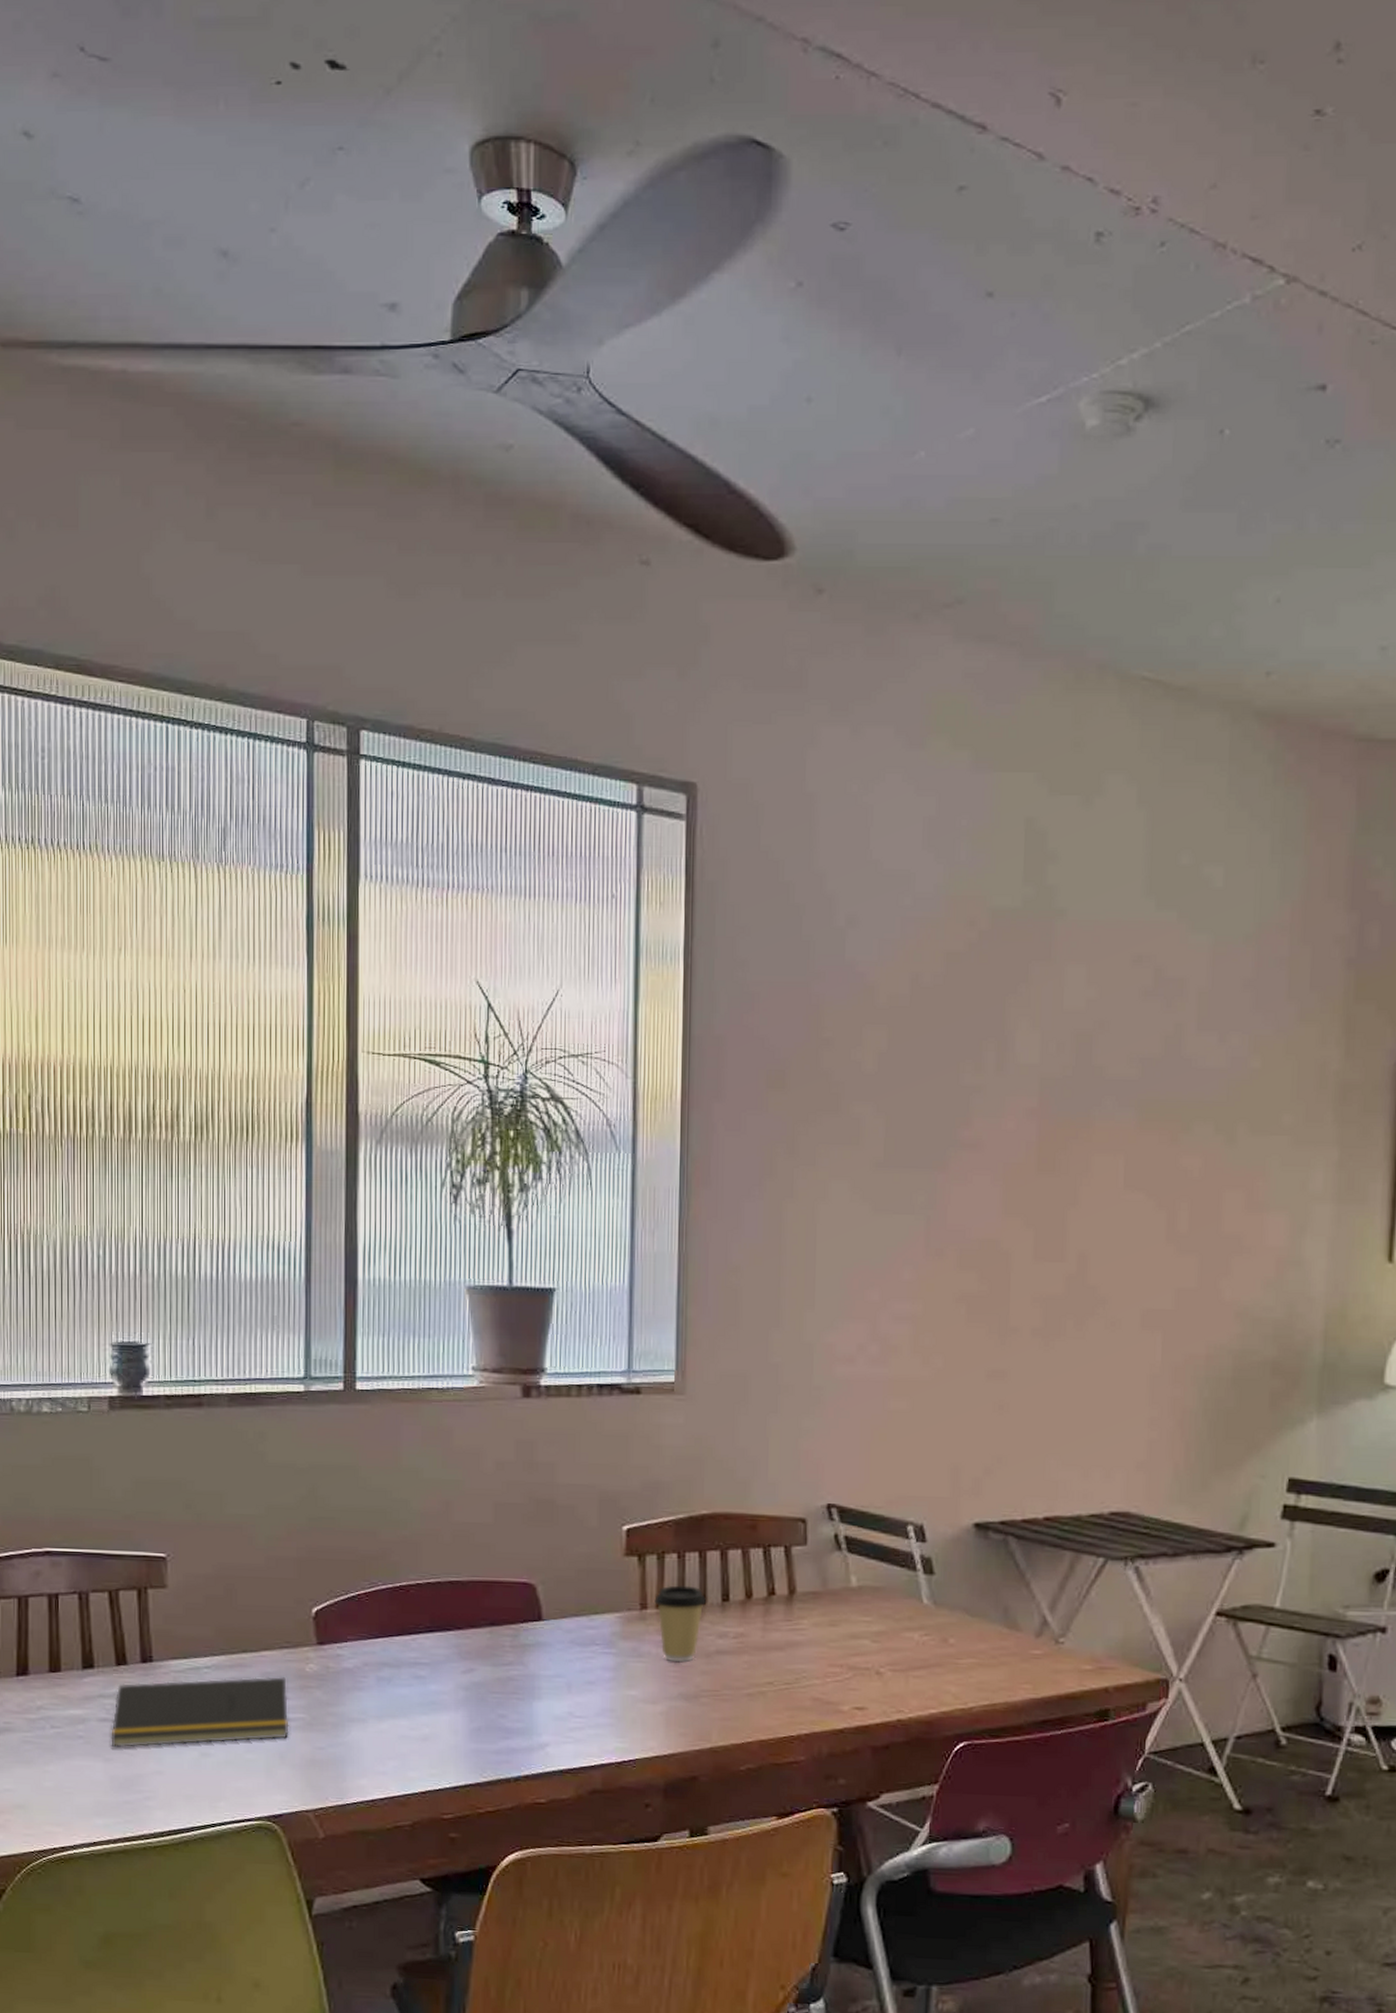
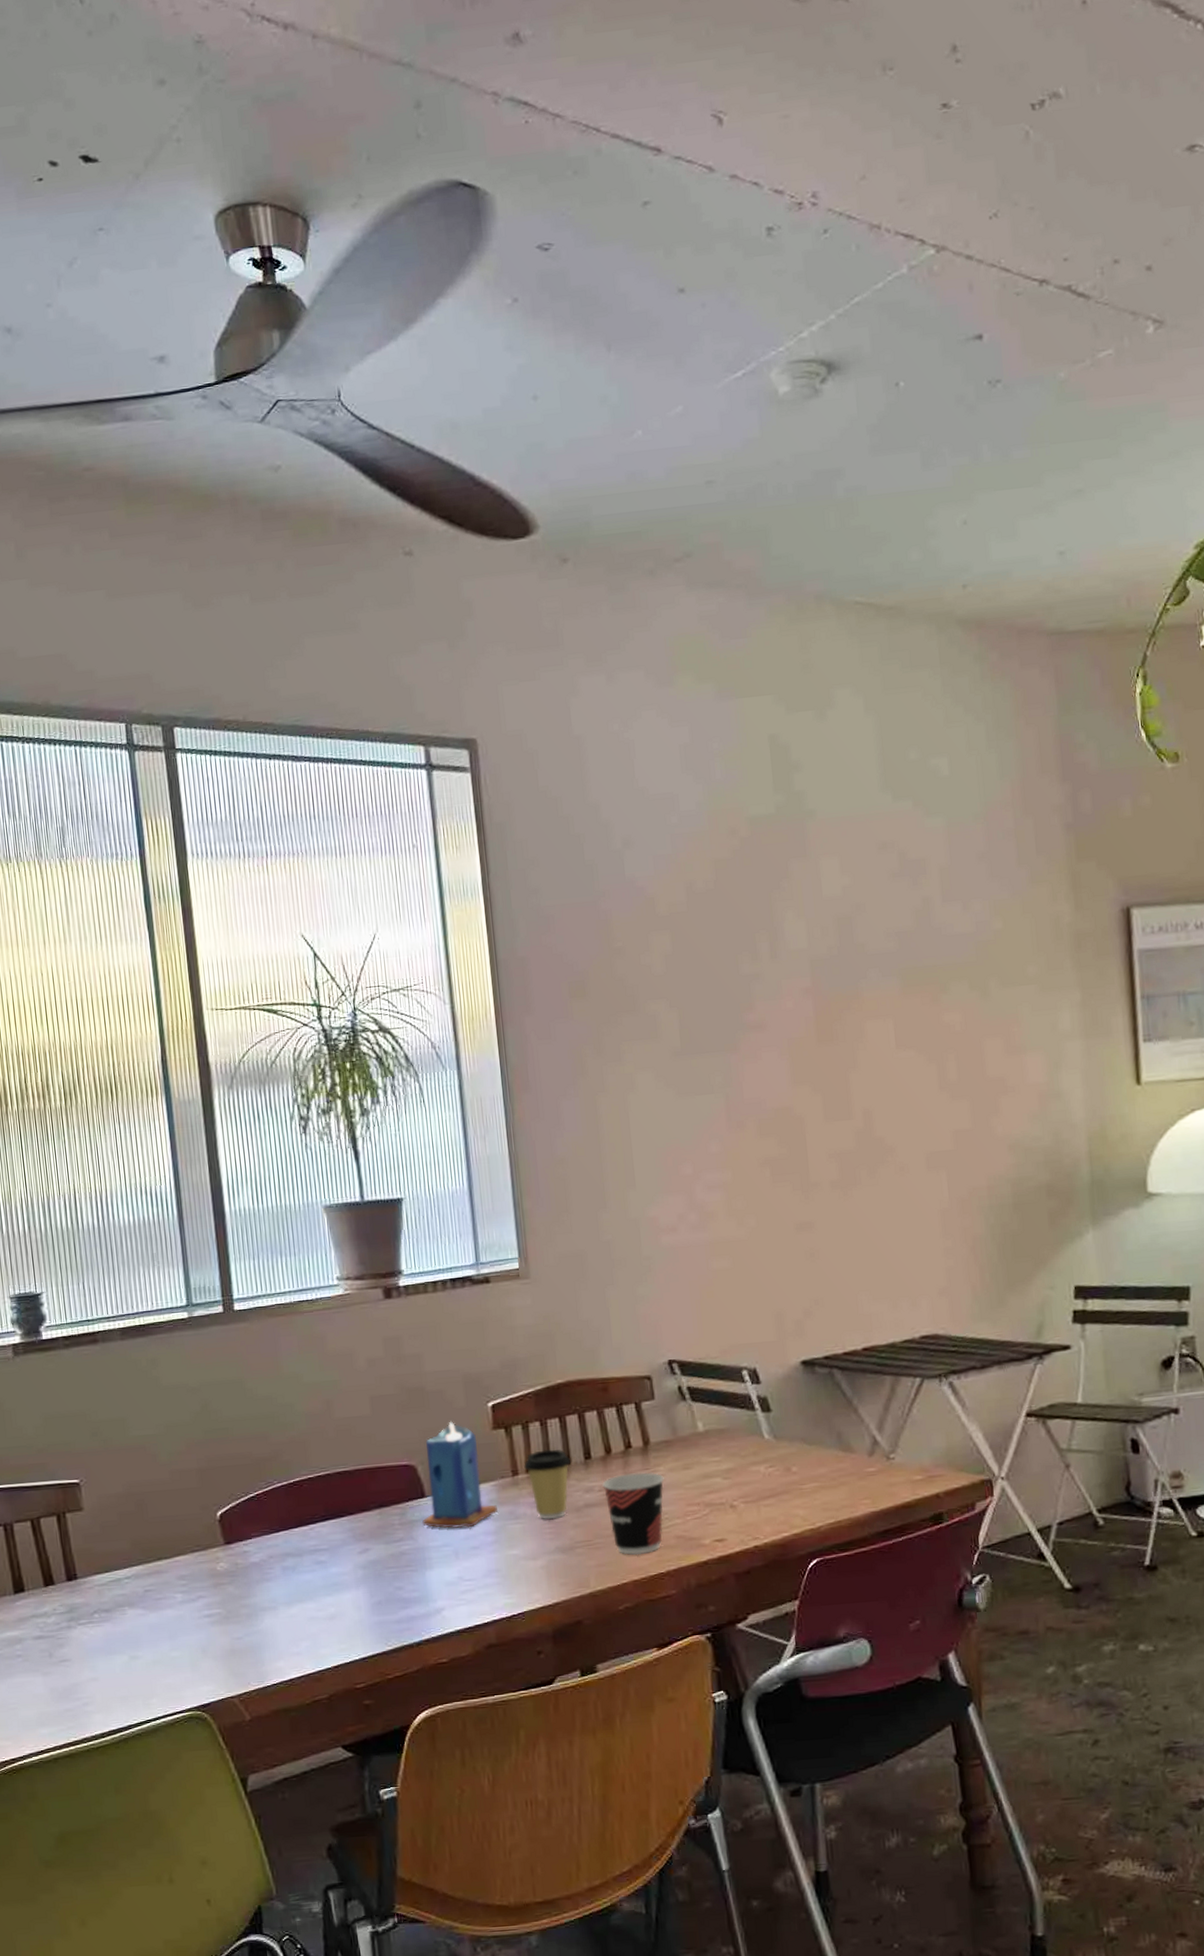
notepad: present [111,1677,289,1748] -> none [46,1578,208,1662]
candle: none [535,1541,620,1660] -> present [421,1421,498,1529]
cup: none [738,1622,807,1714] -> present [602,1472,664,1556]

